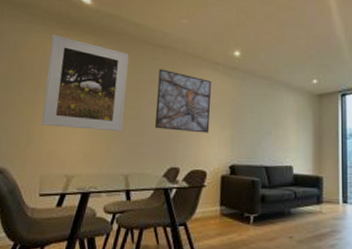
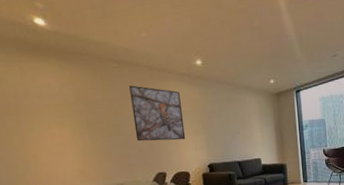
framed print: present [41,34,129,132] -> none [15,61,108,151]

